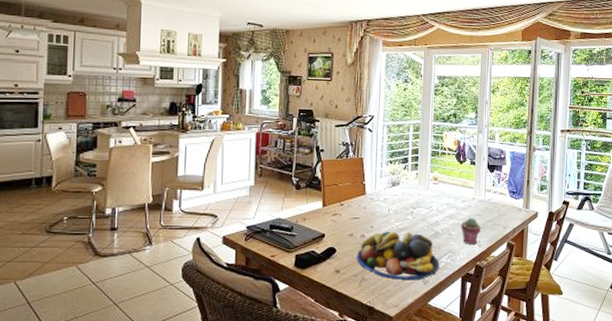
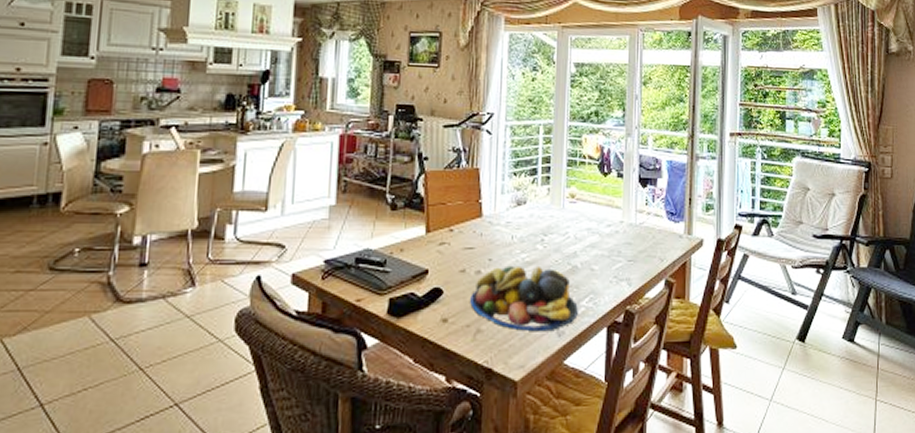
potted succulent: present [461,218,481,244] -> none [606,248,632,282]

